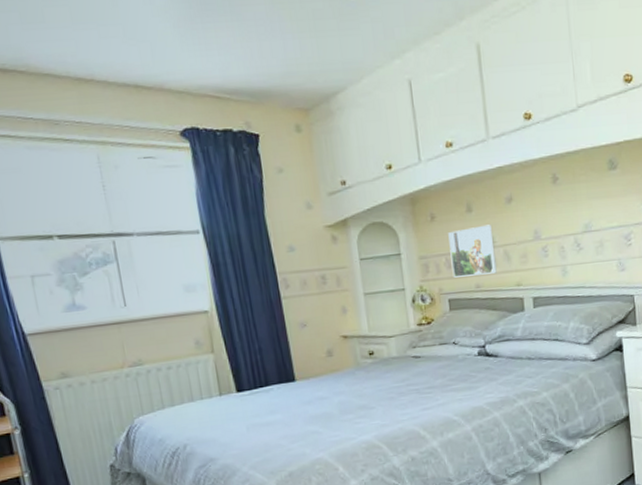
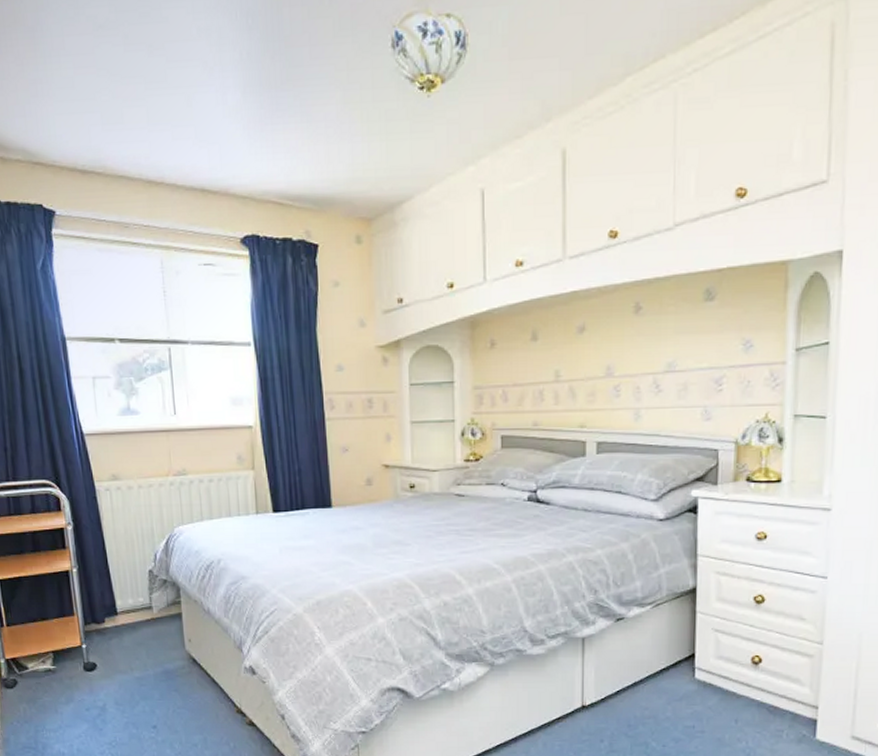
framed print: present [448,224,497,278] -> none [508,356,559,412]

